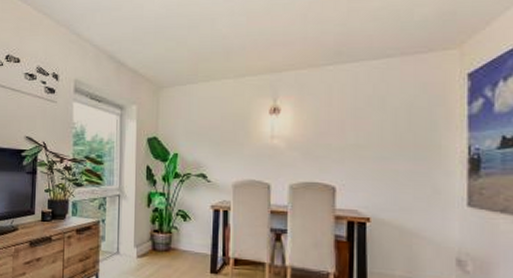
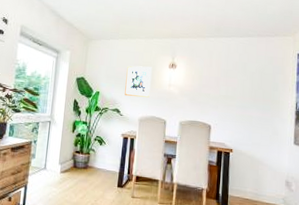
wall art: none [211,114,246,157] -> present [125,65,152,98]

